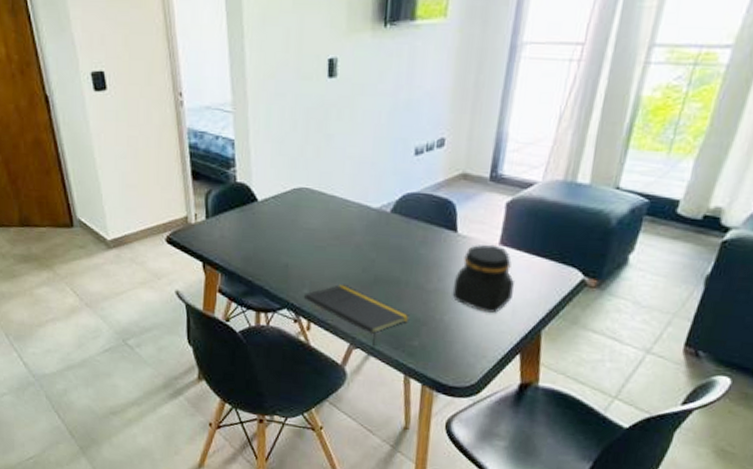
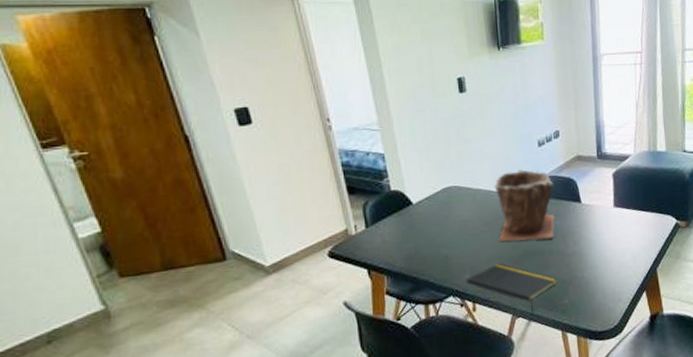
plant pot: none [347,180,426,269] -> present [494,169,555,243]
jar: present [452,244,516,313] -> none [586,208,631,263]

